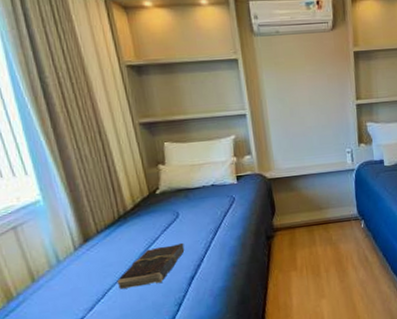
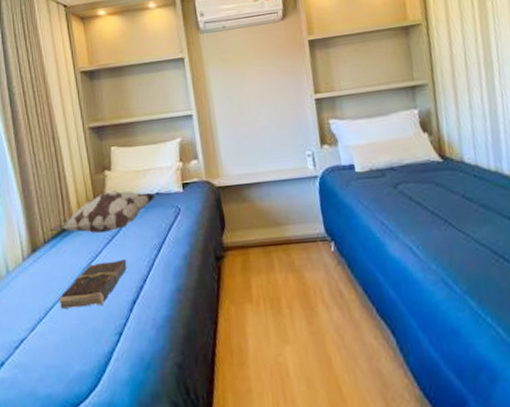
decorative pillow: none [102,183,211,223] -> present [50,190,156,233]

